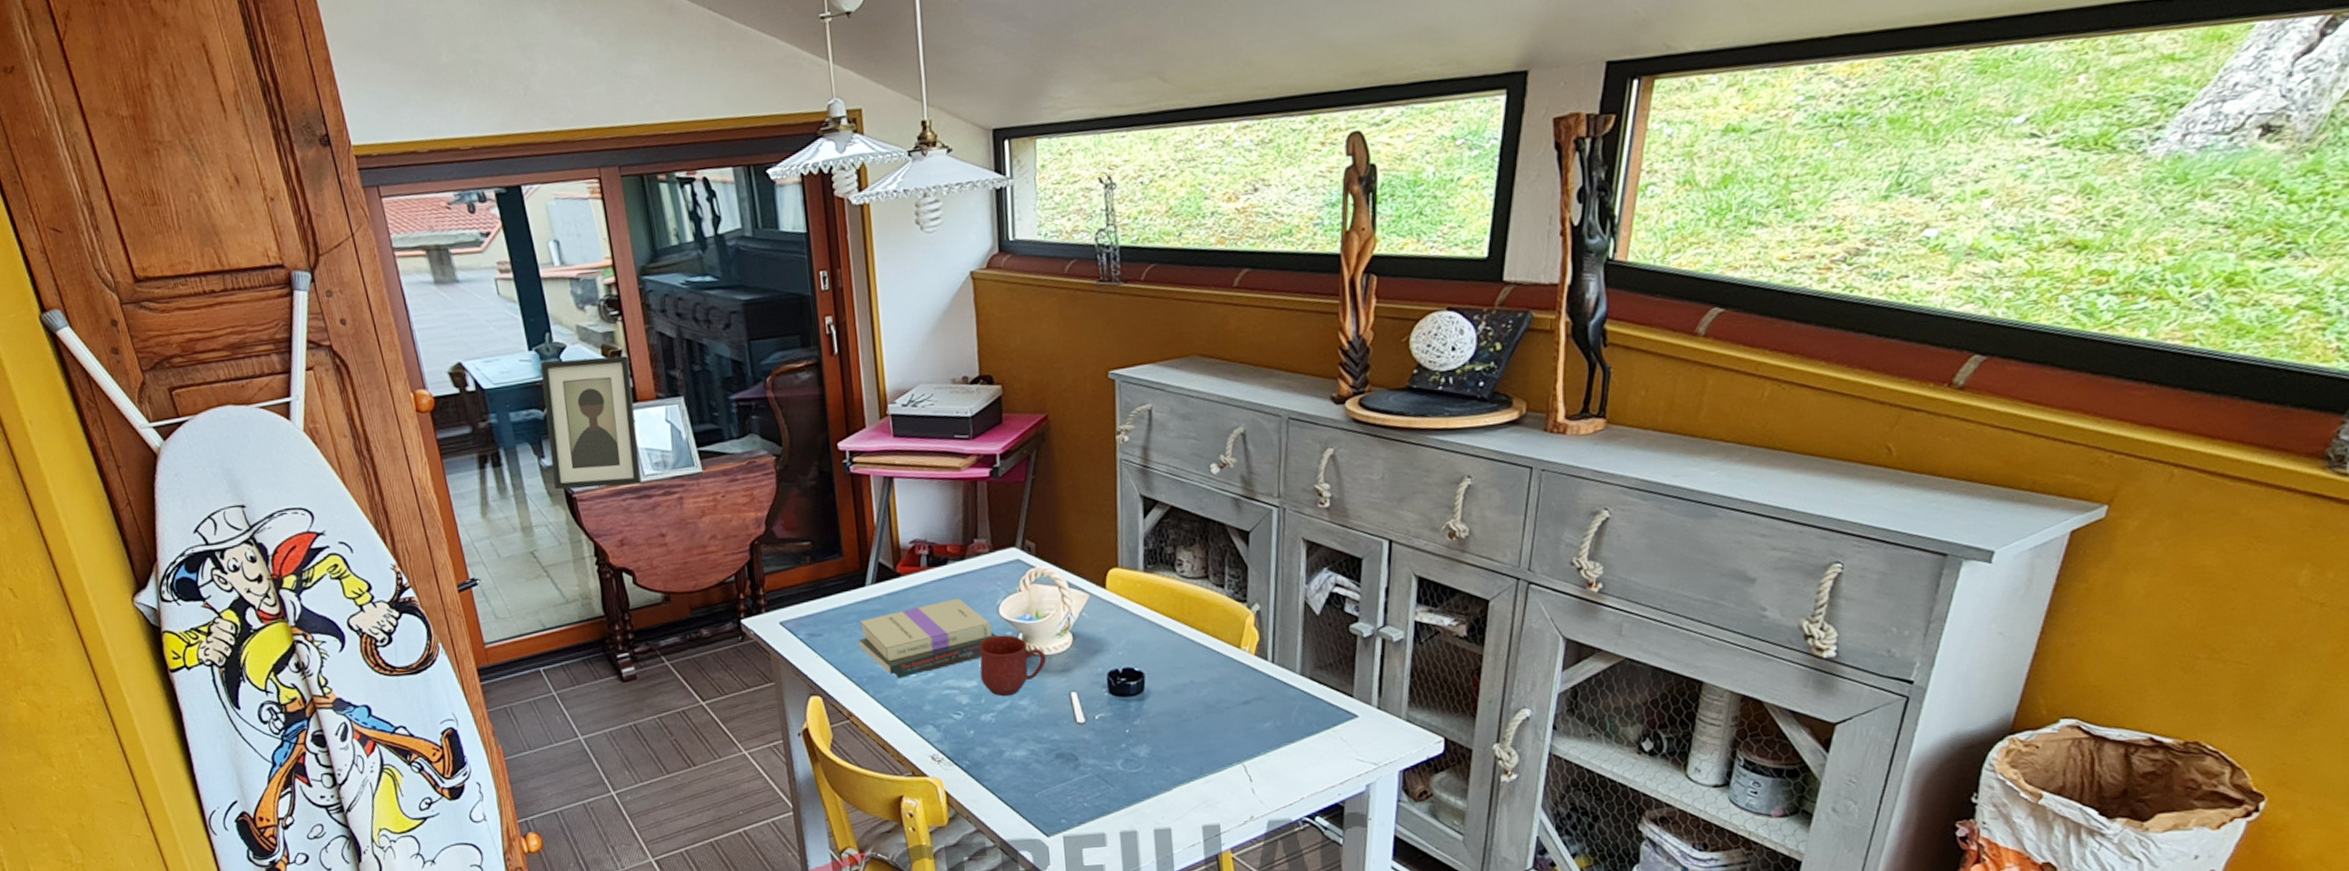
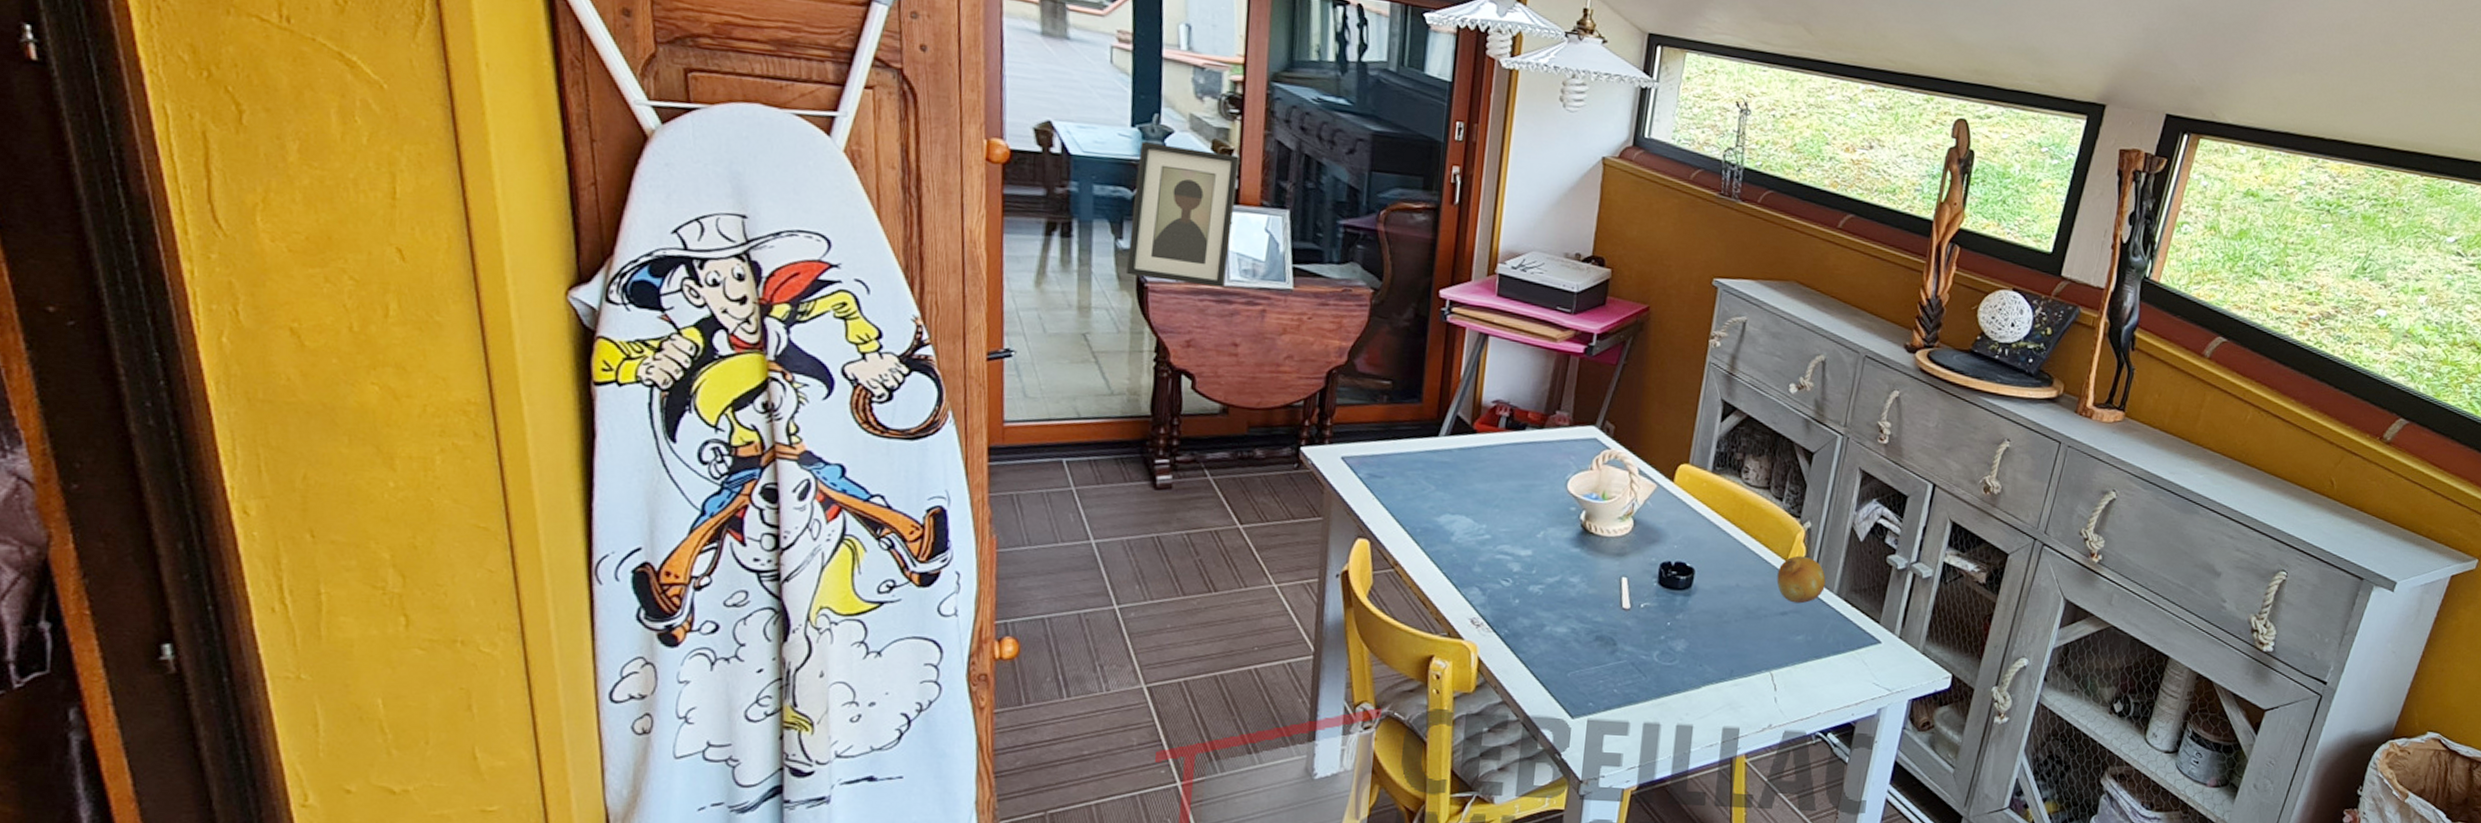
books: present [858,598,998,679] -> none [1420,465,1561,536]
mug: present [979,635,1046,697] -> none [1536,509,1605,571]
fruit: none [1232,640,1286,690] -> present [1776,555,1826,604]

